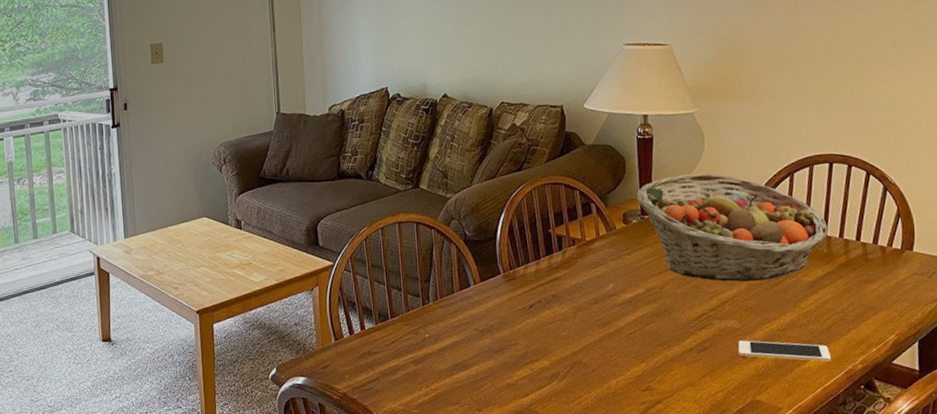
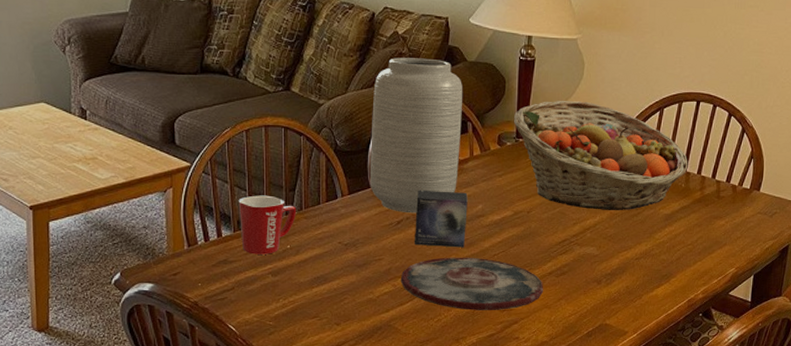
mug: none [378,287,433,345] -> present [238,195,297,254]
vase: none [497,146,586,297] -> present [370,58,462,213]
plate: none [537,337,686,392] -> present [400,257,544,310]
small box: none [547,272,599,329] -> present [414,190,468,248]
cell phone: present [738,340,831,362] -> none [594,267,676,290]

